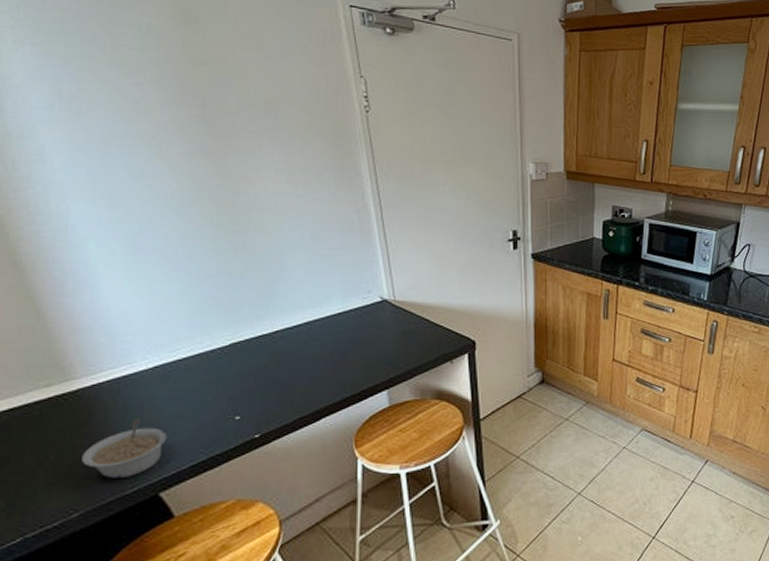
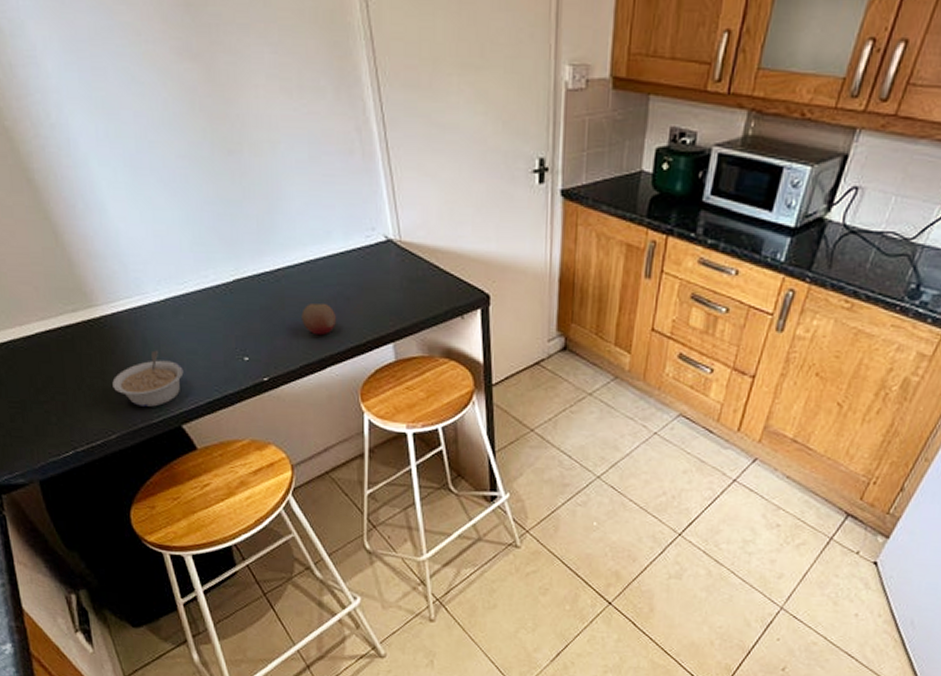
fruit: none [298,358,332,389] -> present [301,303,336,336]

